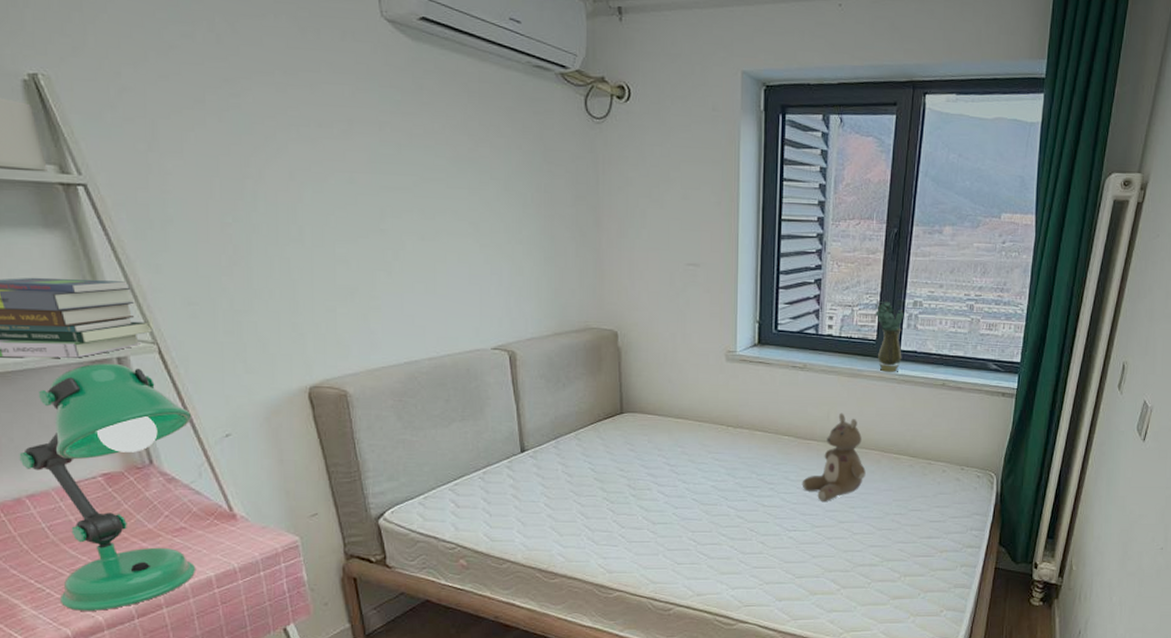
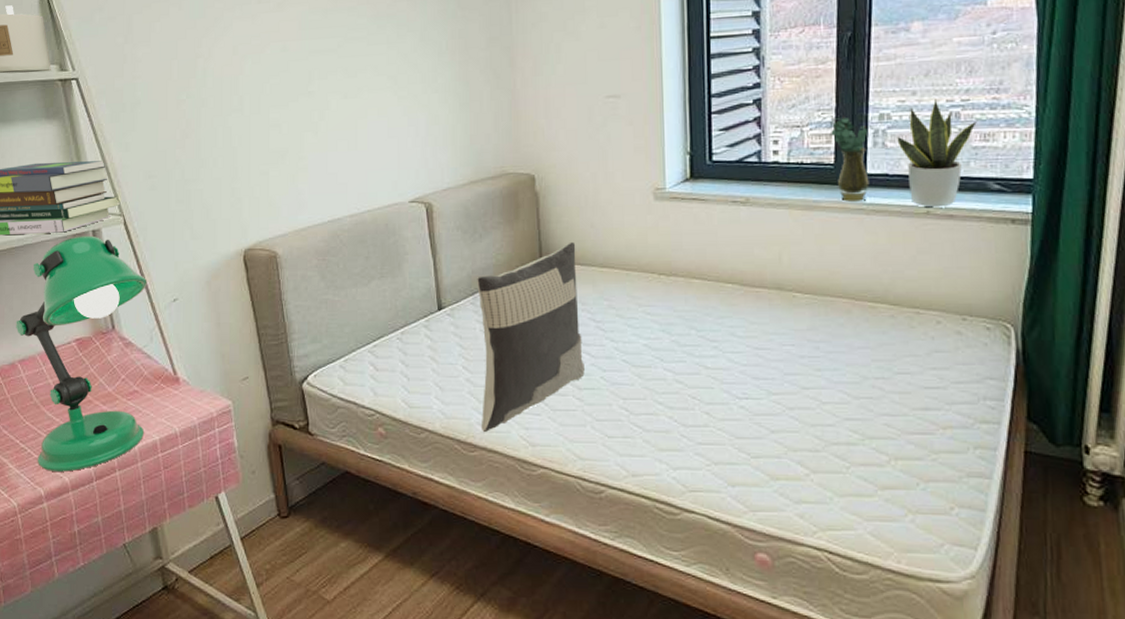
pillow: none [560,394,659,563] -> present [477,241,585,433]
stuffed bear: present [802,413,866,501] -> none [752,253,833,362]
potted plant: none [925,292,986,381] -> present [897,98,978,208]

